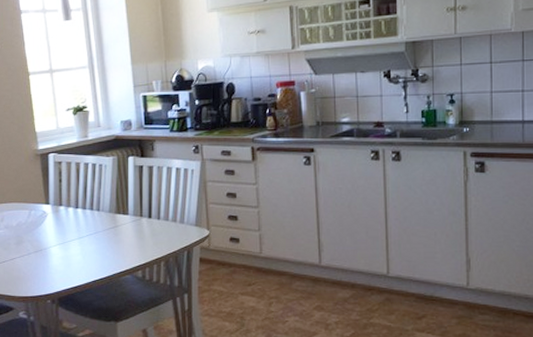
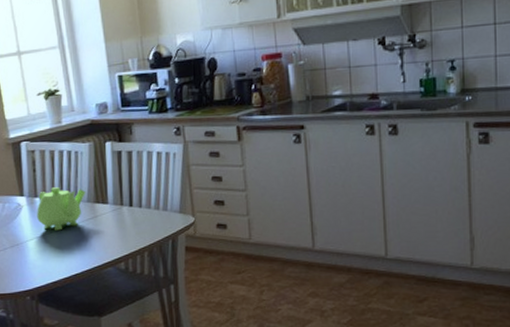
teapot: none [61,197,108,238] -> present [37,187,86,231]

